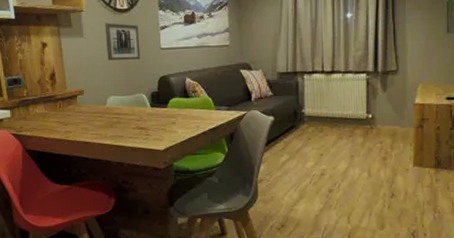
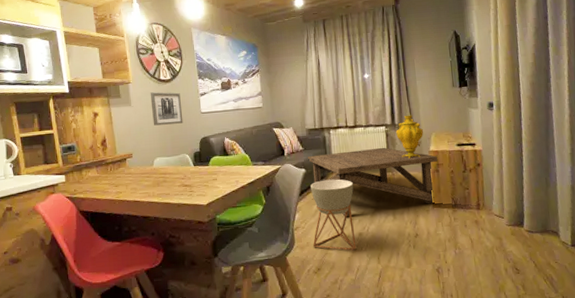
coffee table: none [276,97,424,171] -> present [307,147,438,216]
planter: none [277,129,327,209] -> present [310,179,357,251]
decorative urn: none [378,62,409,111] -> present [396,115,423,158]

